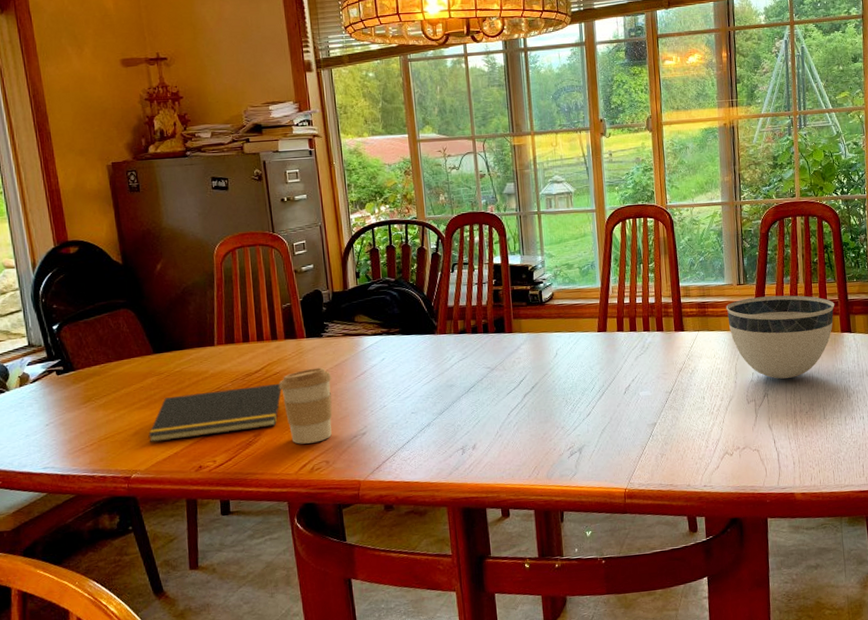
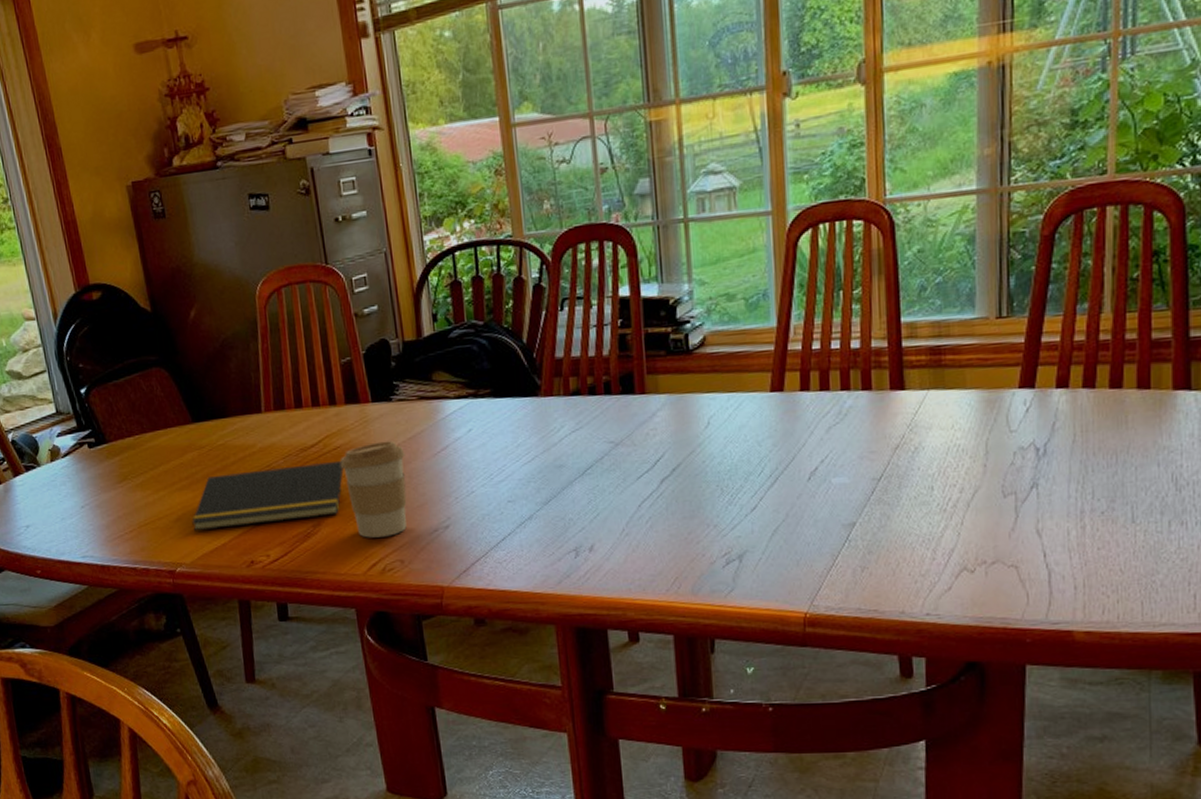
bowl: present [726,295,835,379] -> none [975,332,1166,462]

